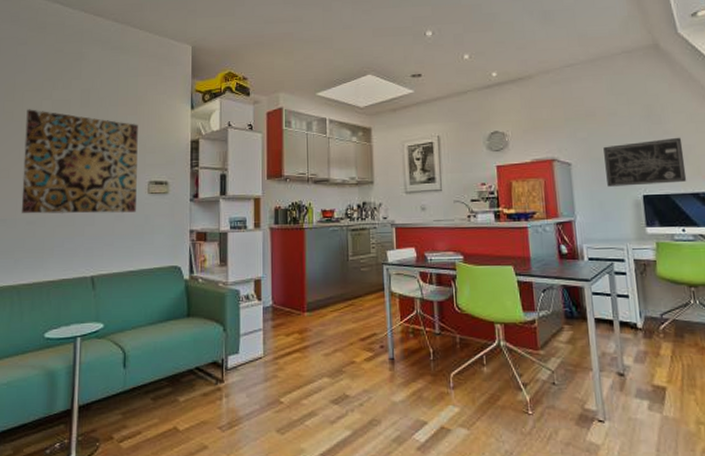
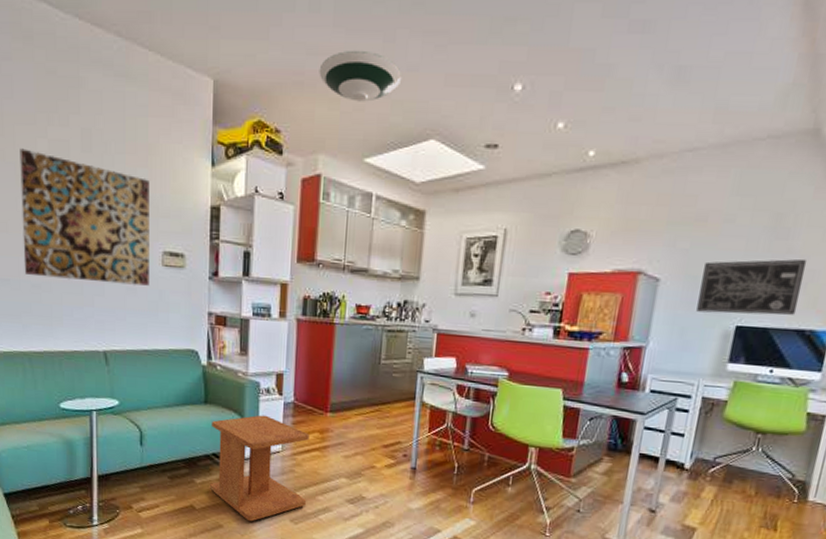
side table: none [194,322,291,438] -> present [210,415,310,522]
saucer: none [275,17,339,53] -> present [319,50,401,102]

